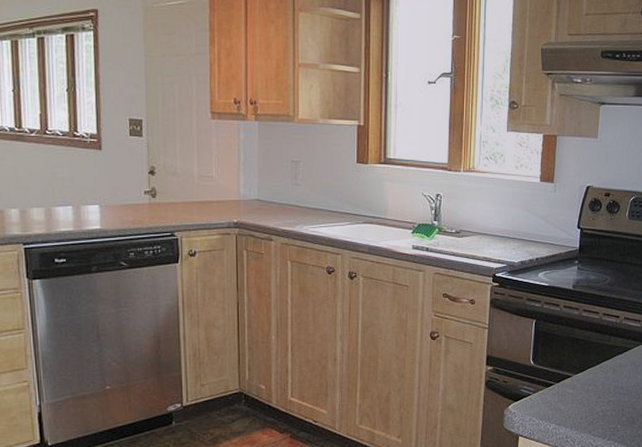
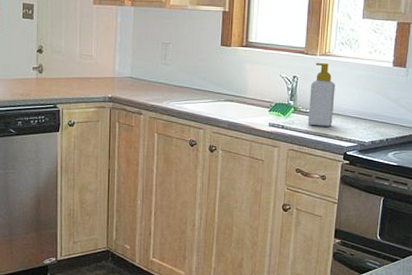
soap bottle: none [453,180,481,247] -> present [307,63,335,127]

